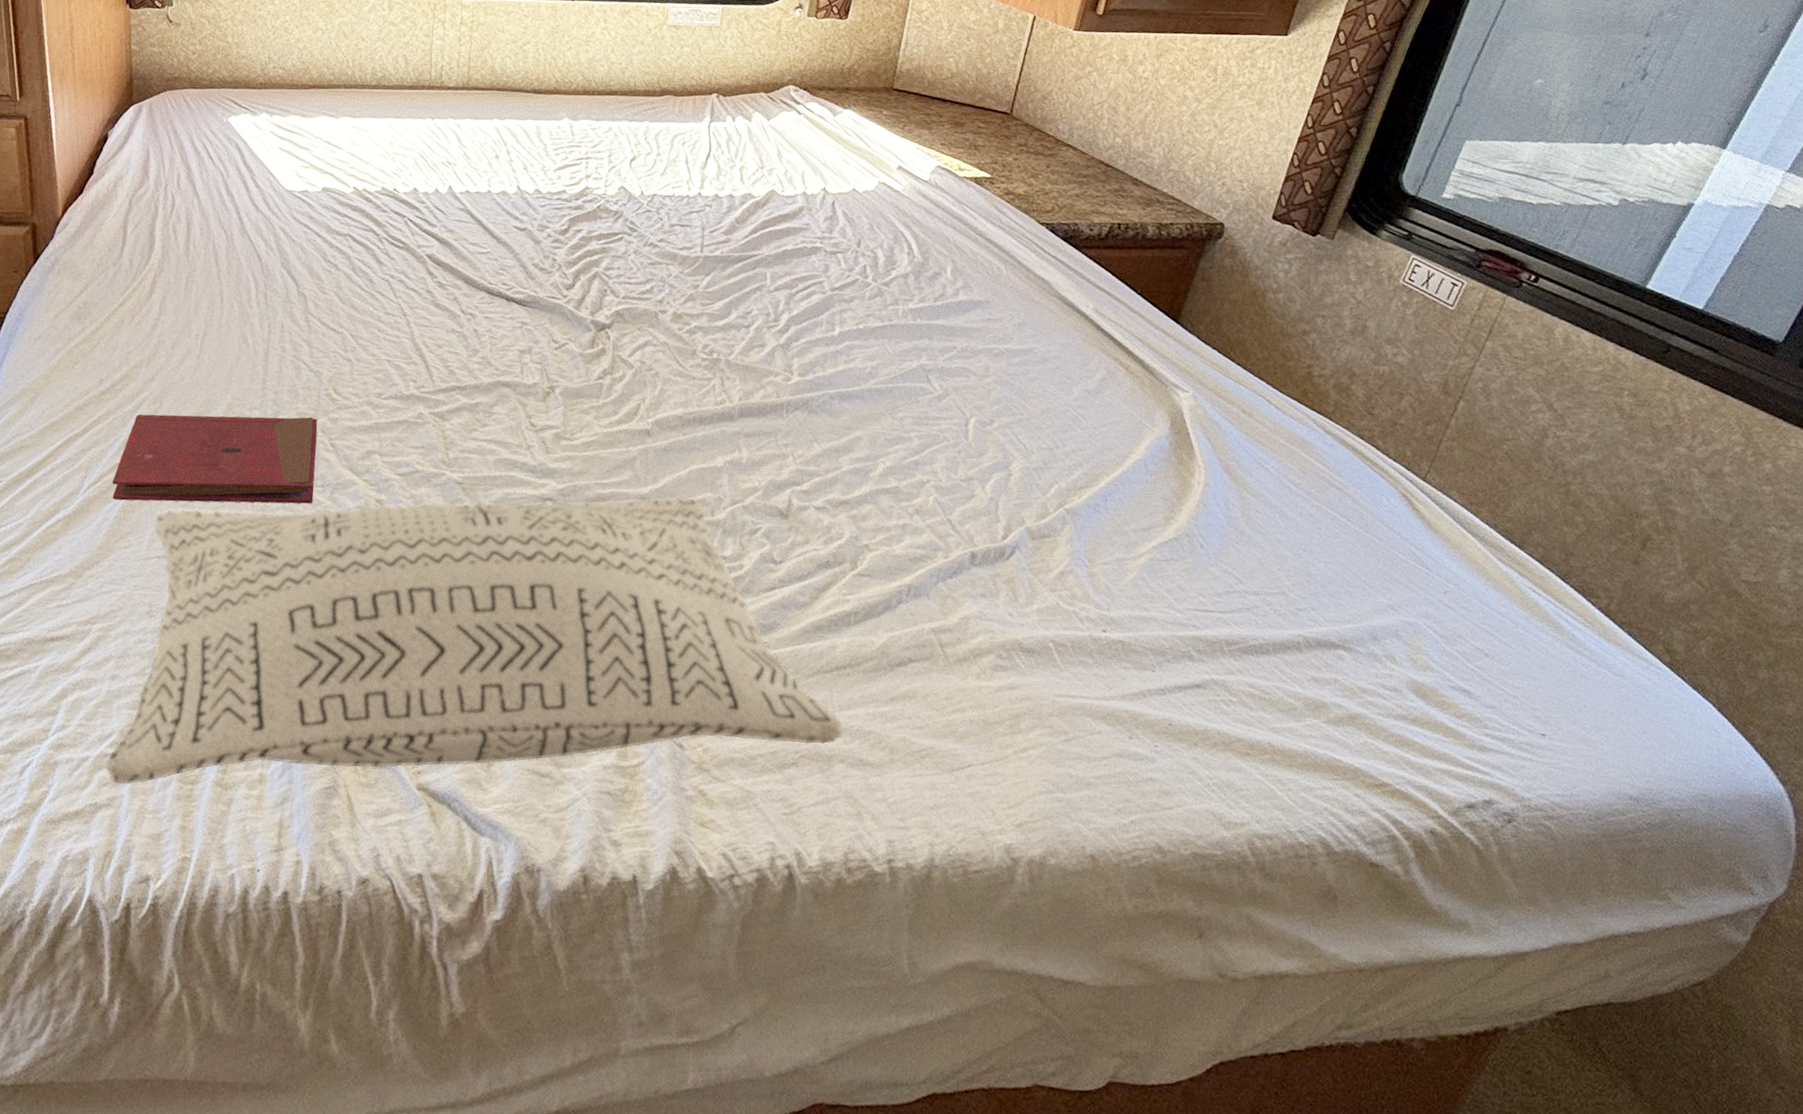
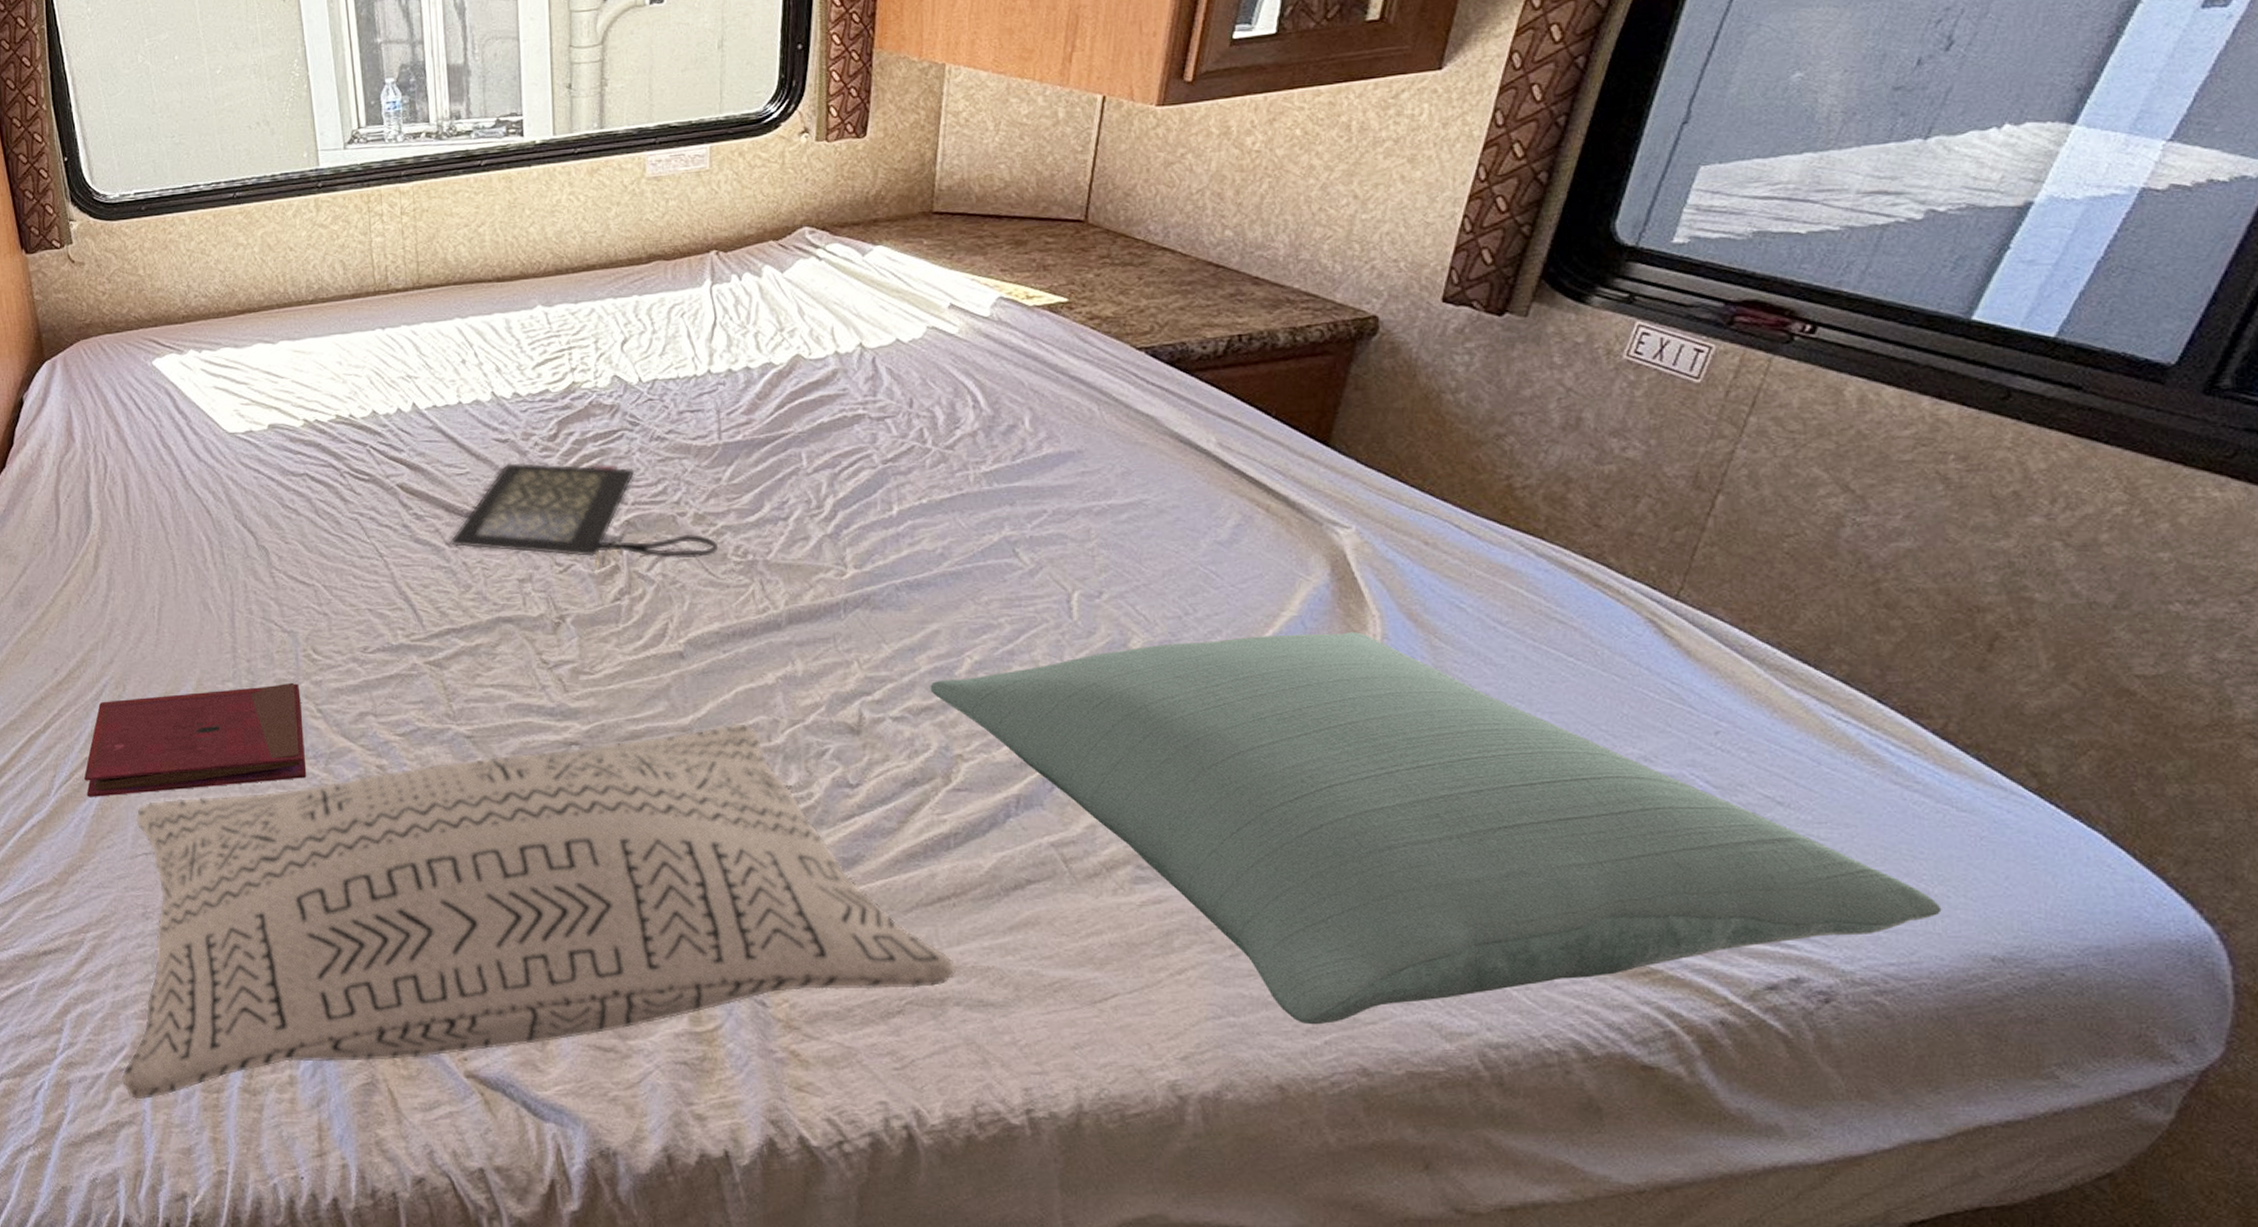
clutch bag: none [464,249,689,352] -> present [448,462,718,571]
pillow: none [849,470,1597,806] -> present [930,632,1942,1025]

